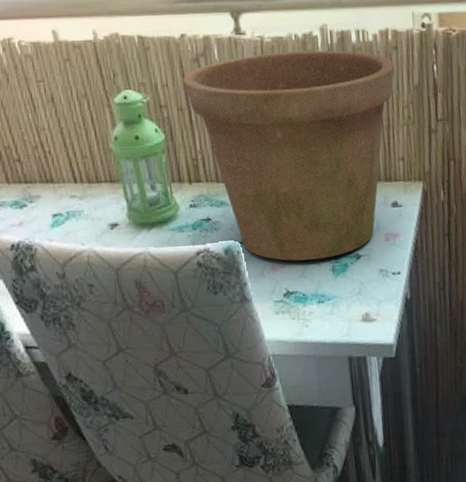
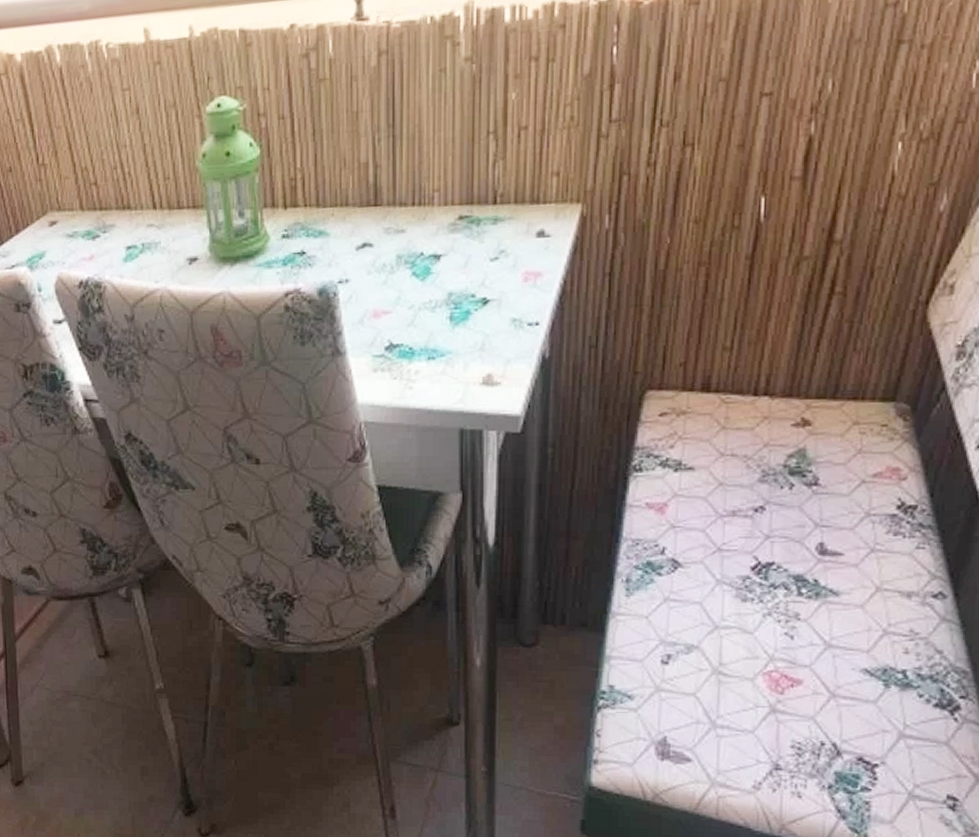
flower pot: present [183,50,395,261] -> none [288,33,559,306]

